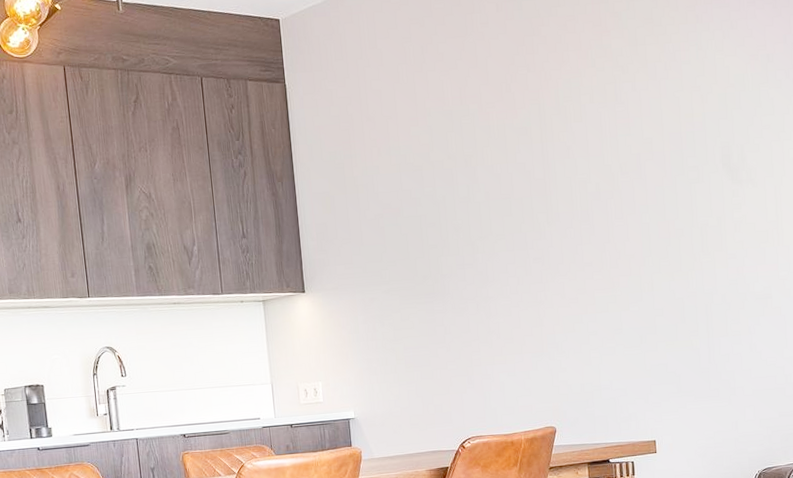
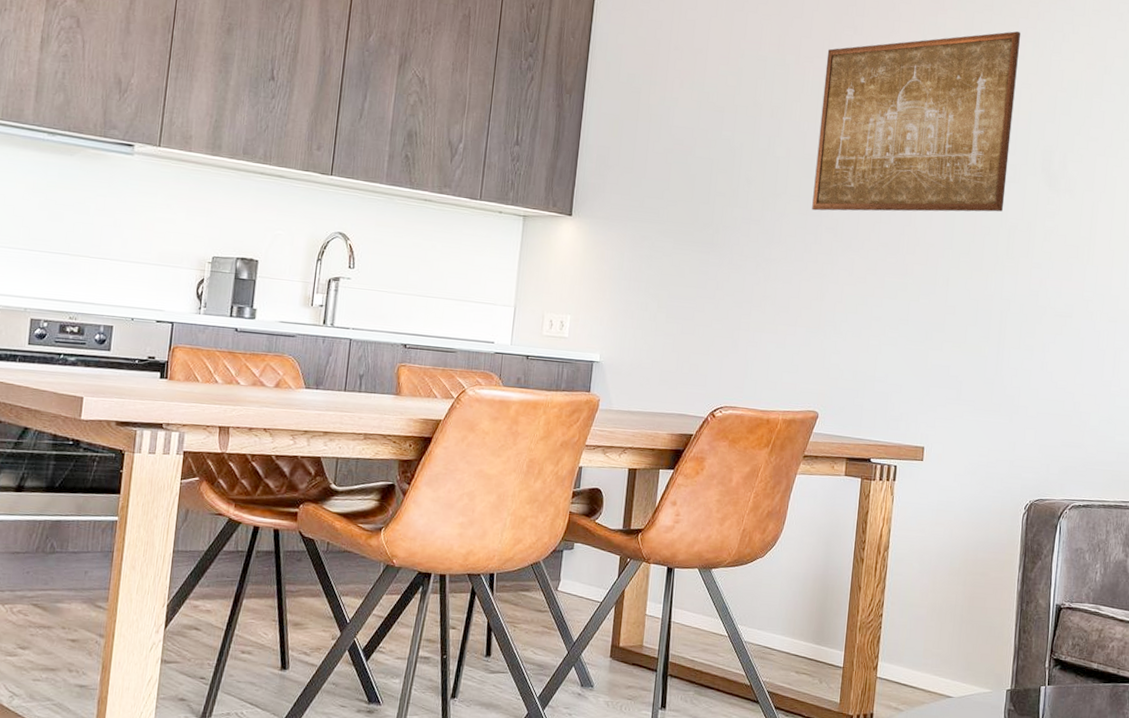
wall art: none [506,38,692,245] -> present [812,31,1020,212]

